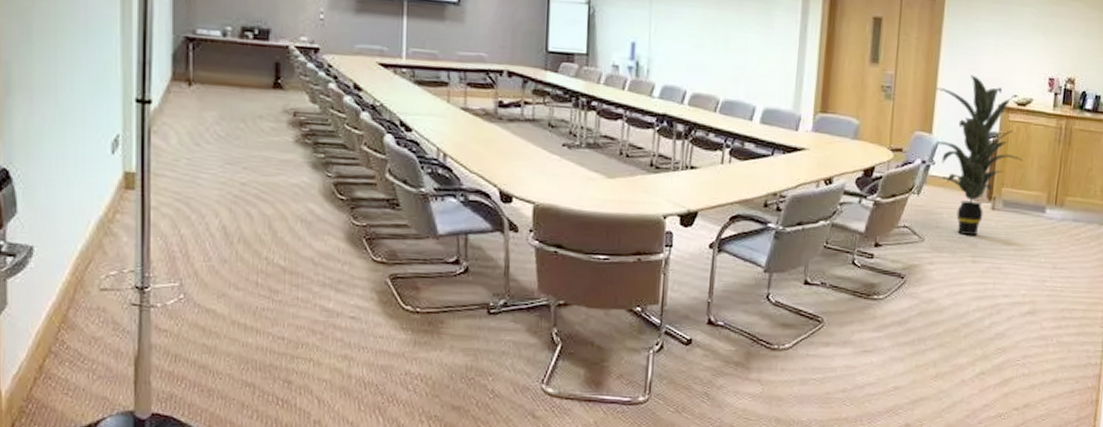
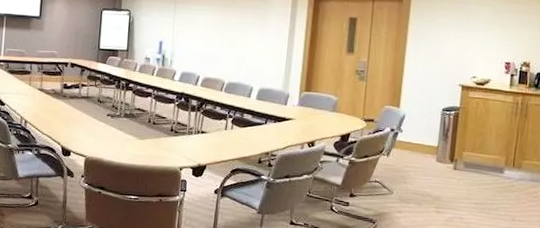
indoor plant: present [935,75,1025,235] -> none [402,61,484,190]

